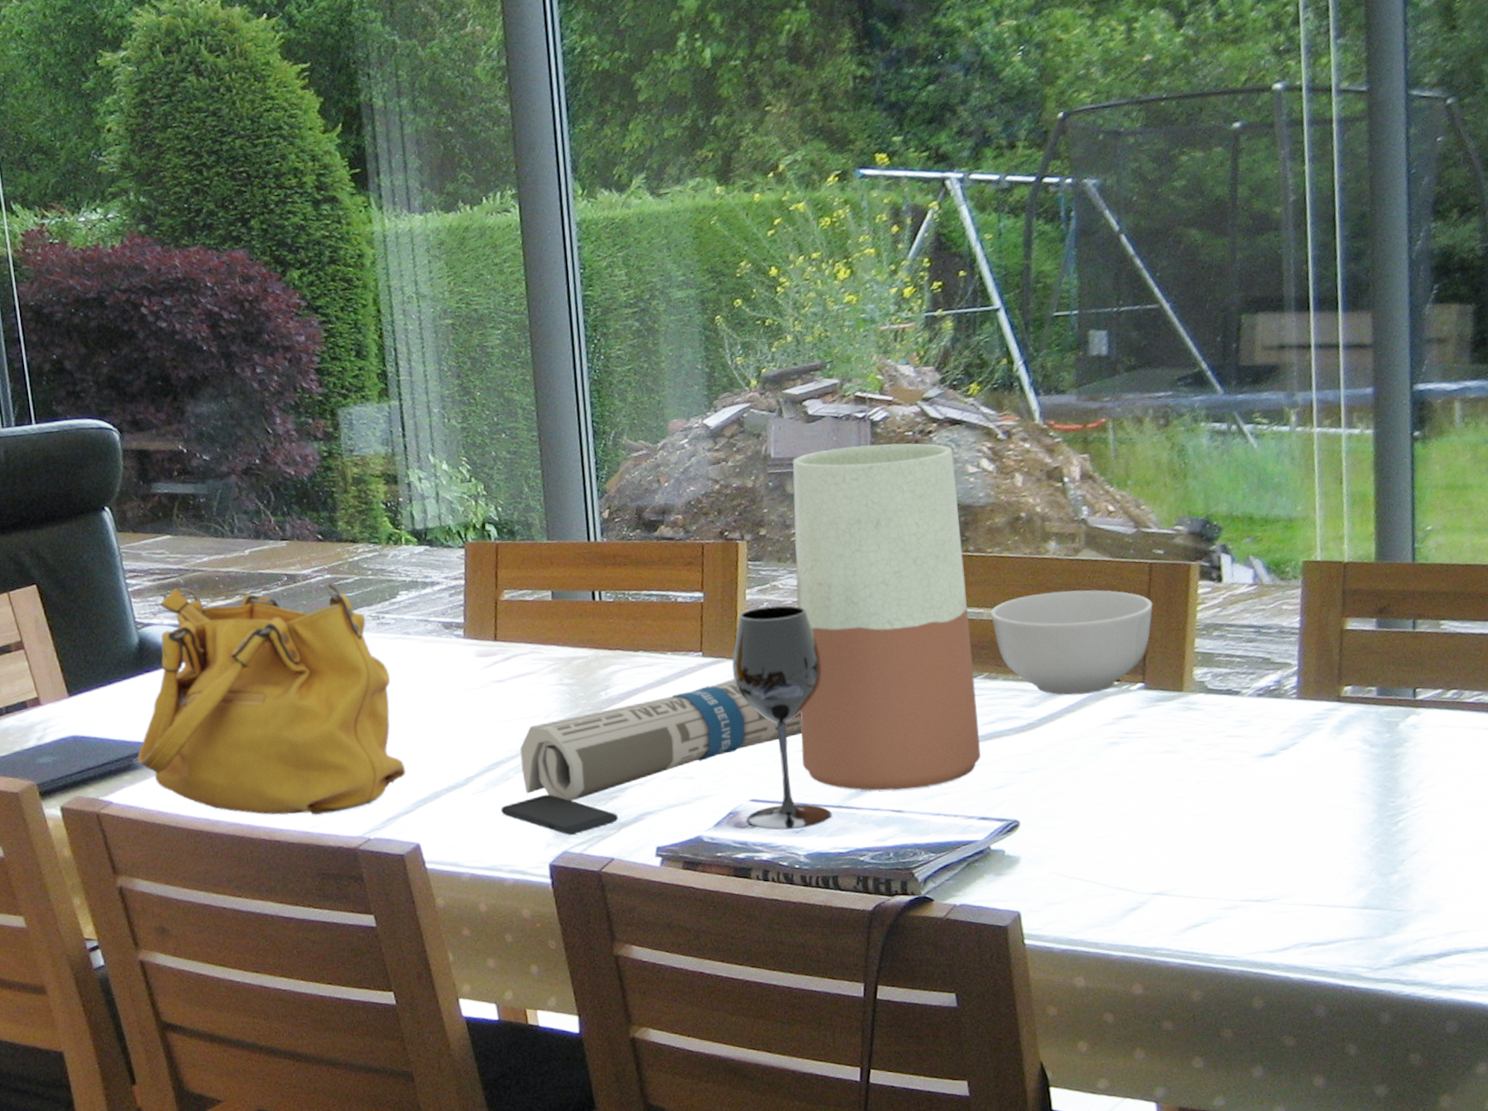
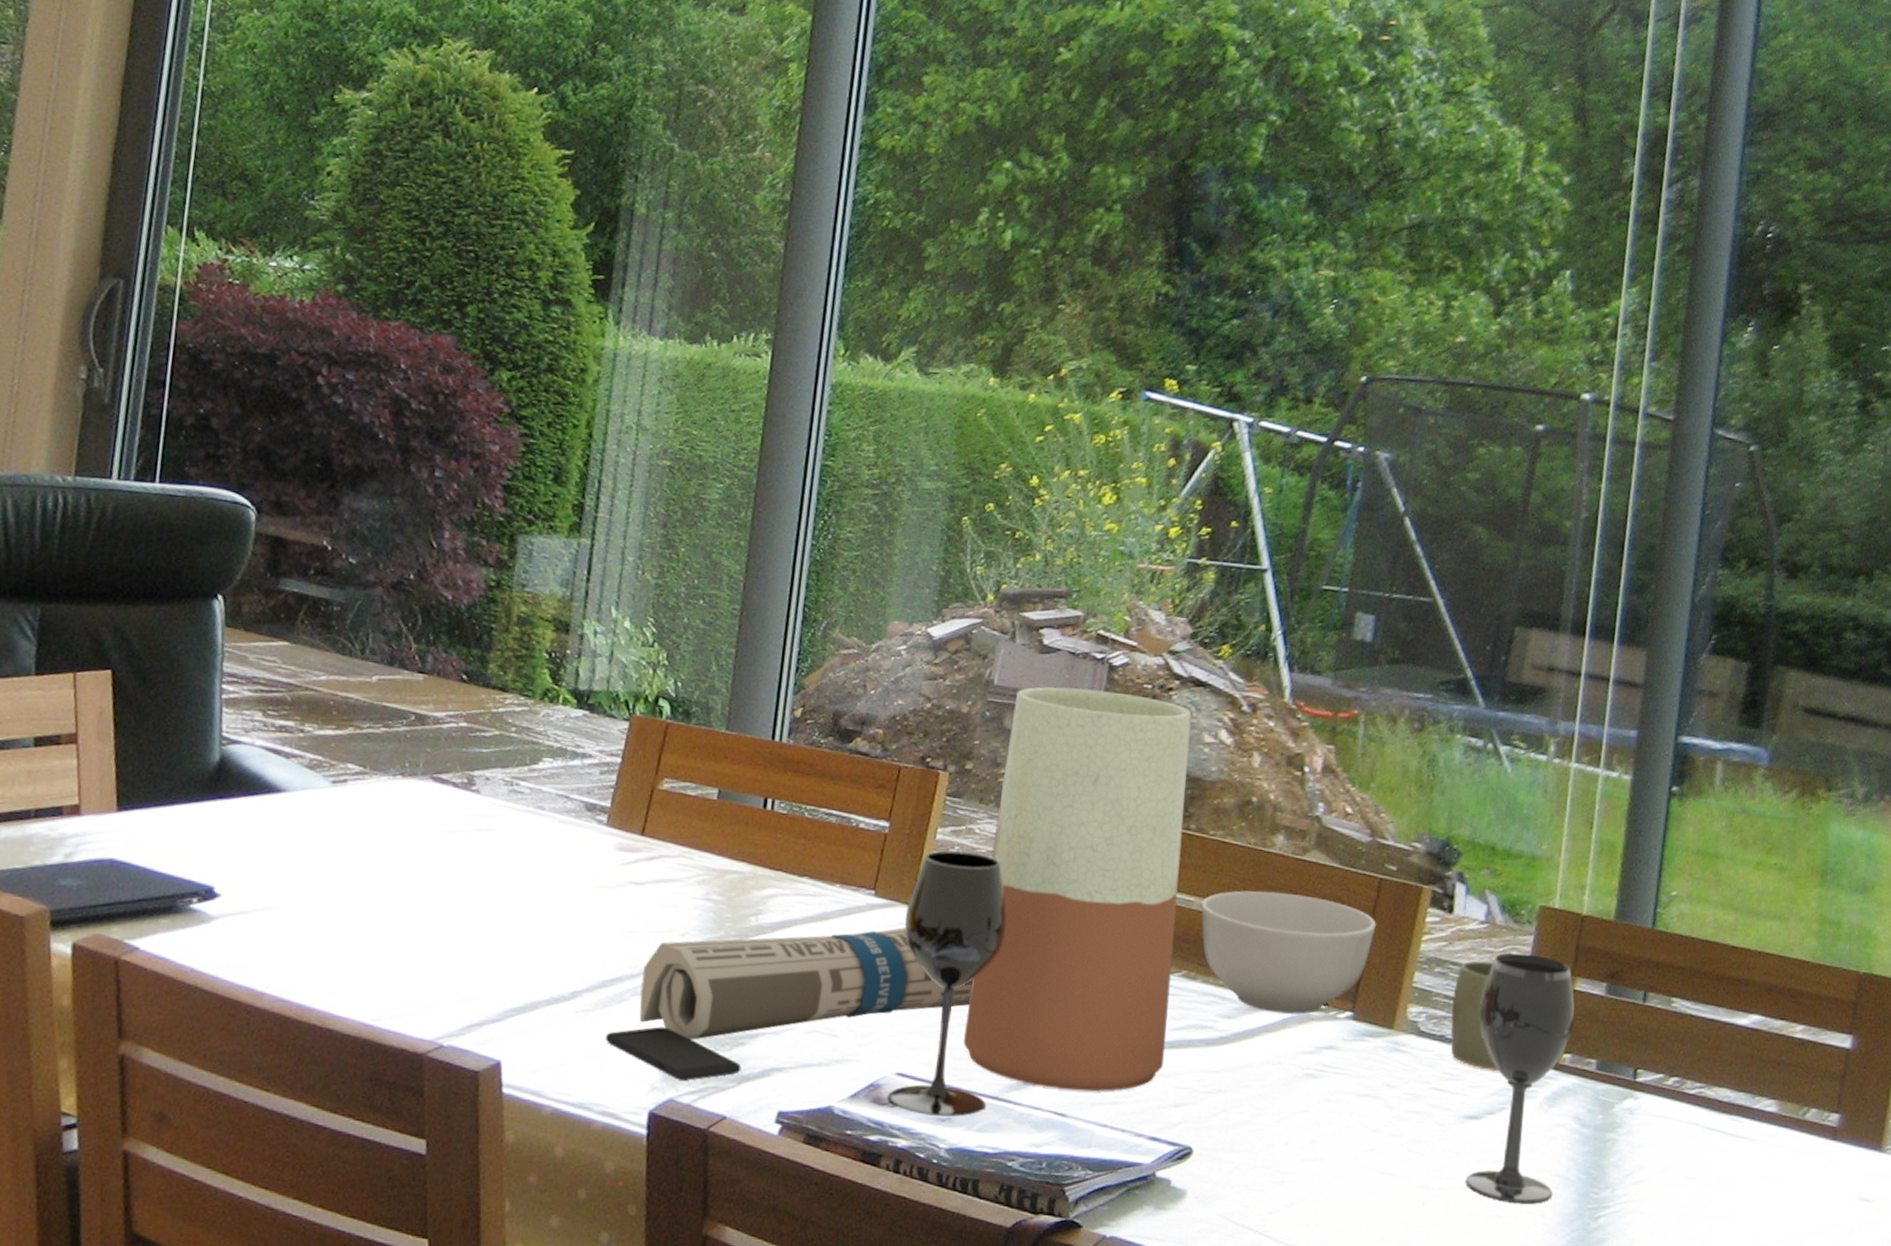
handbag: present [137,582,406,816] -> none [182,704,511,1007]
mug: none [1233,618,1286,713] -> present [1450,960,1499,1072]
wine glass: none [1260,605,1352,822] -> present [1466,952,1575,1203]

